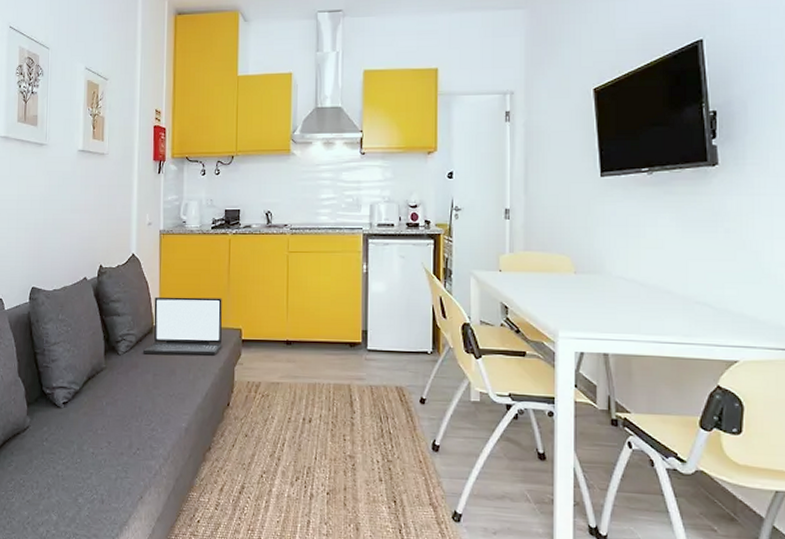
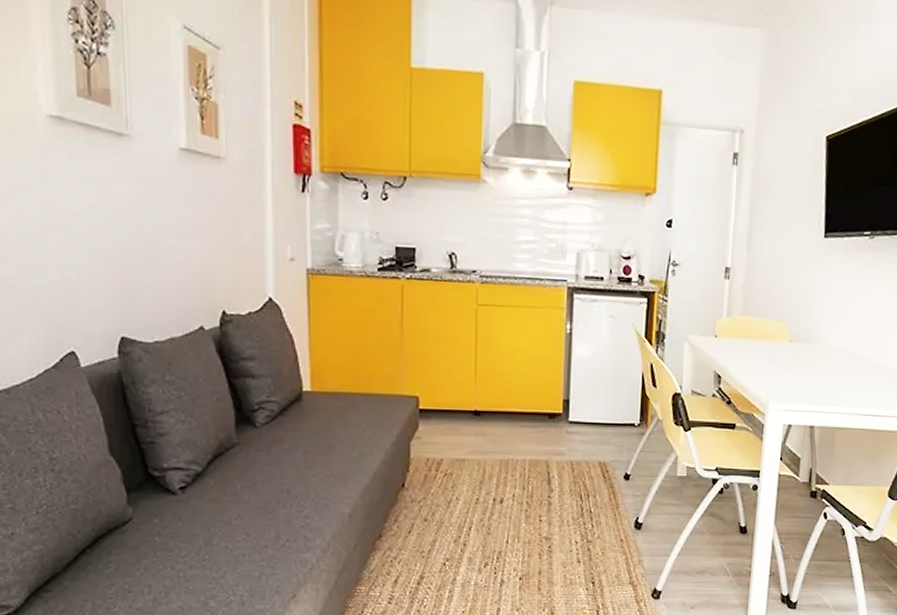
laptop: present [142,296,223,356] -> none [288,354,395,428]

